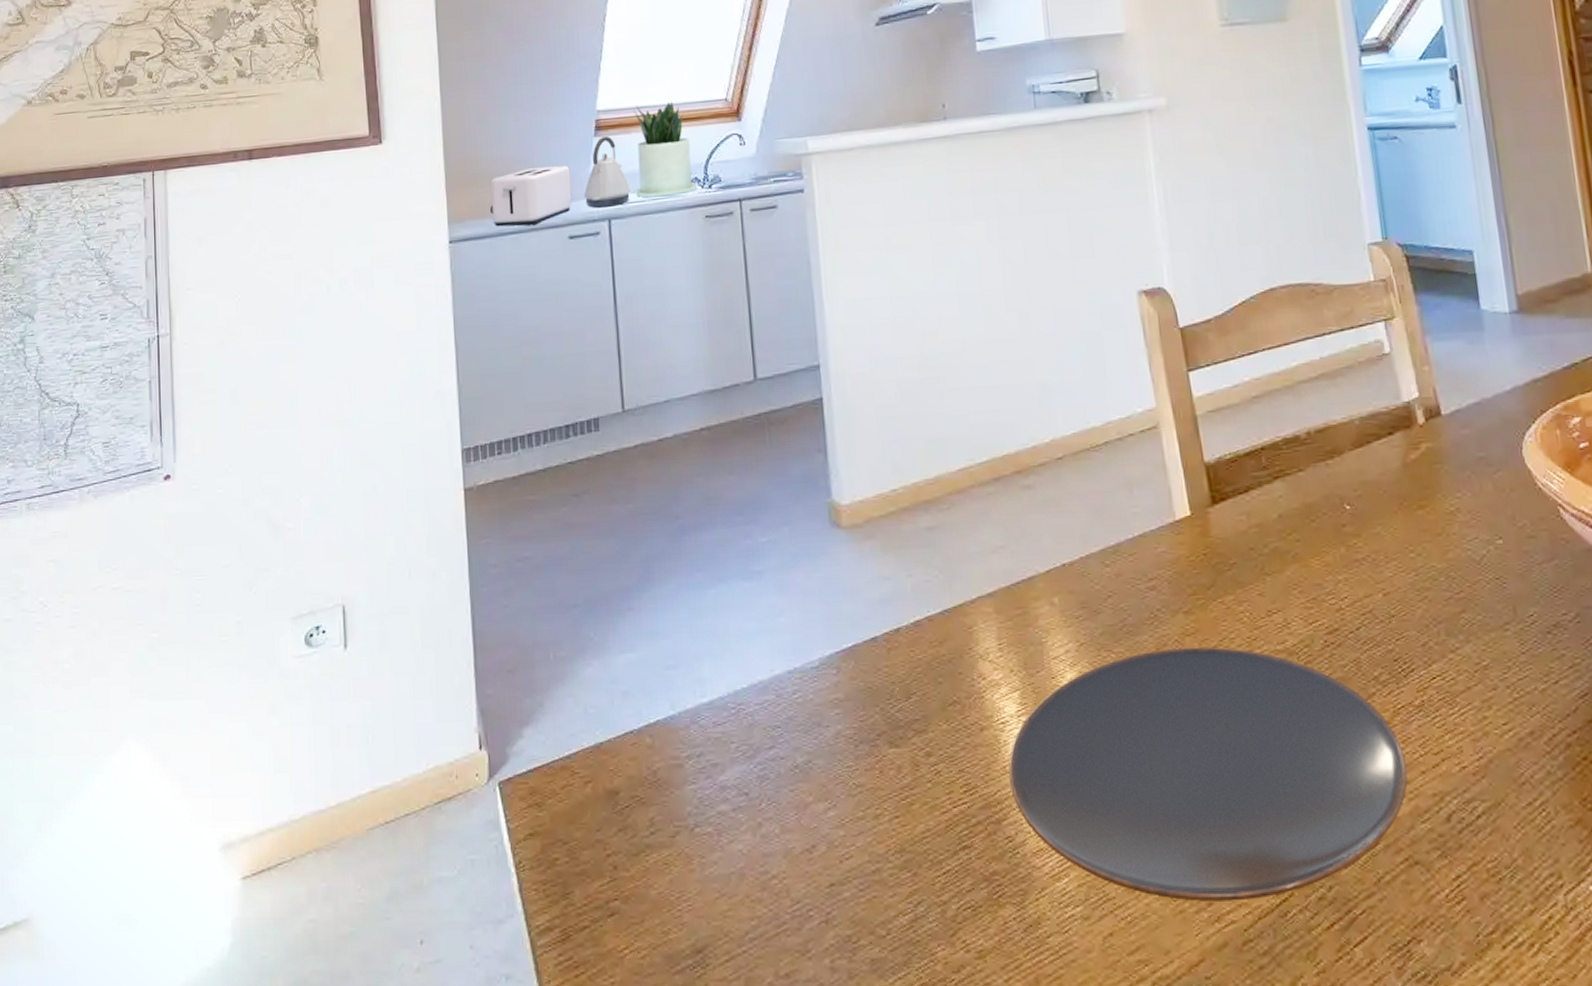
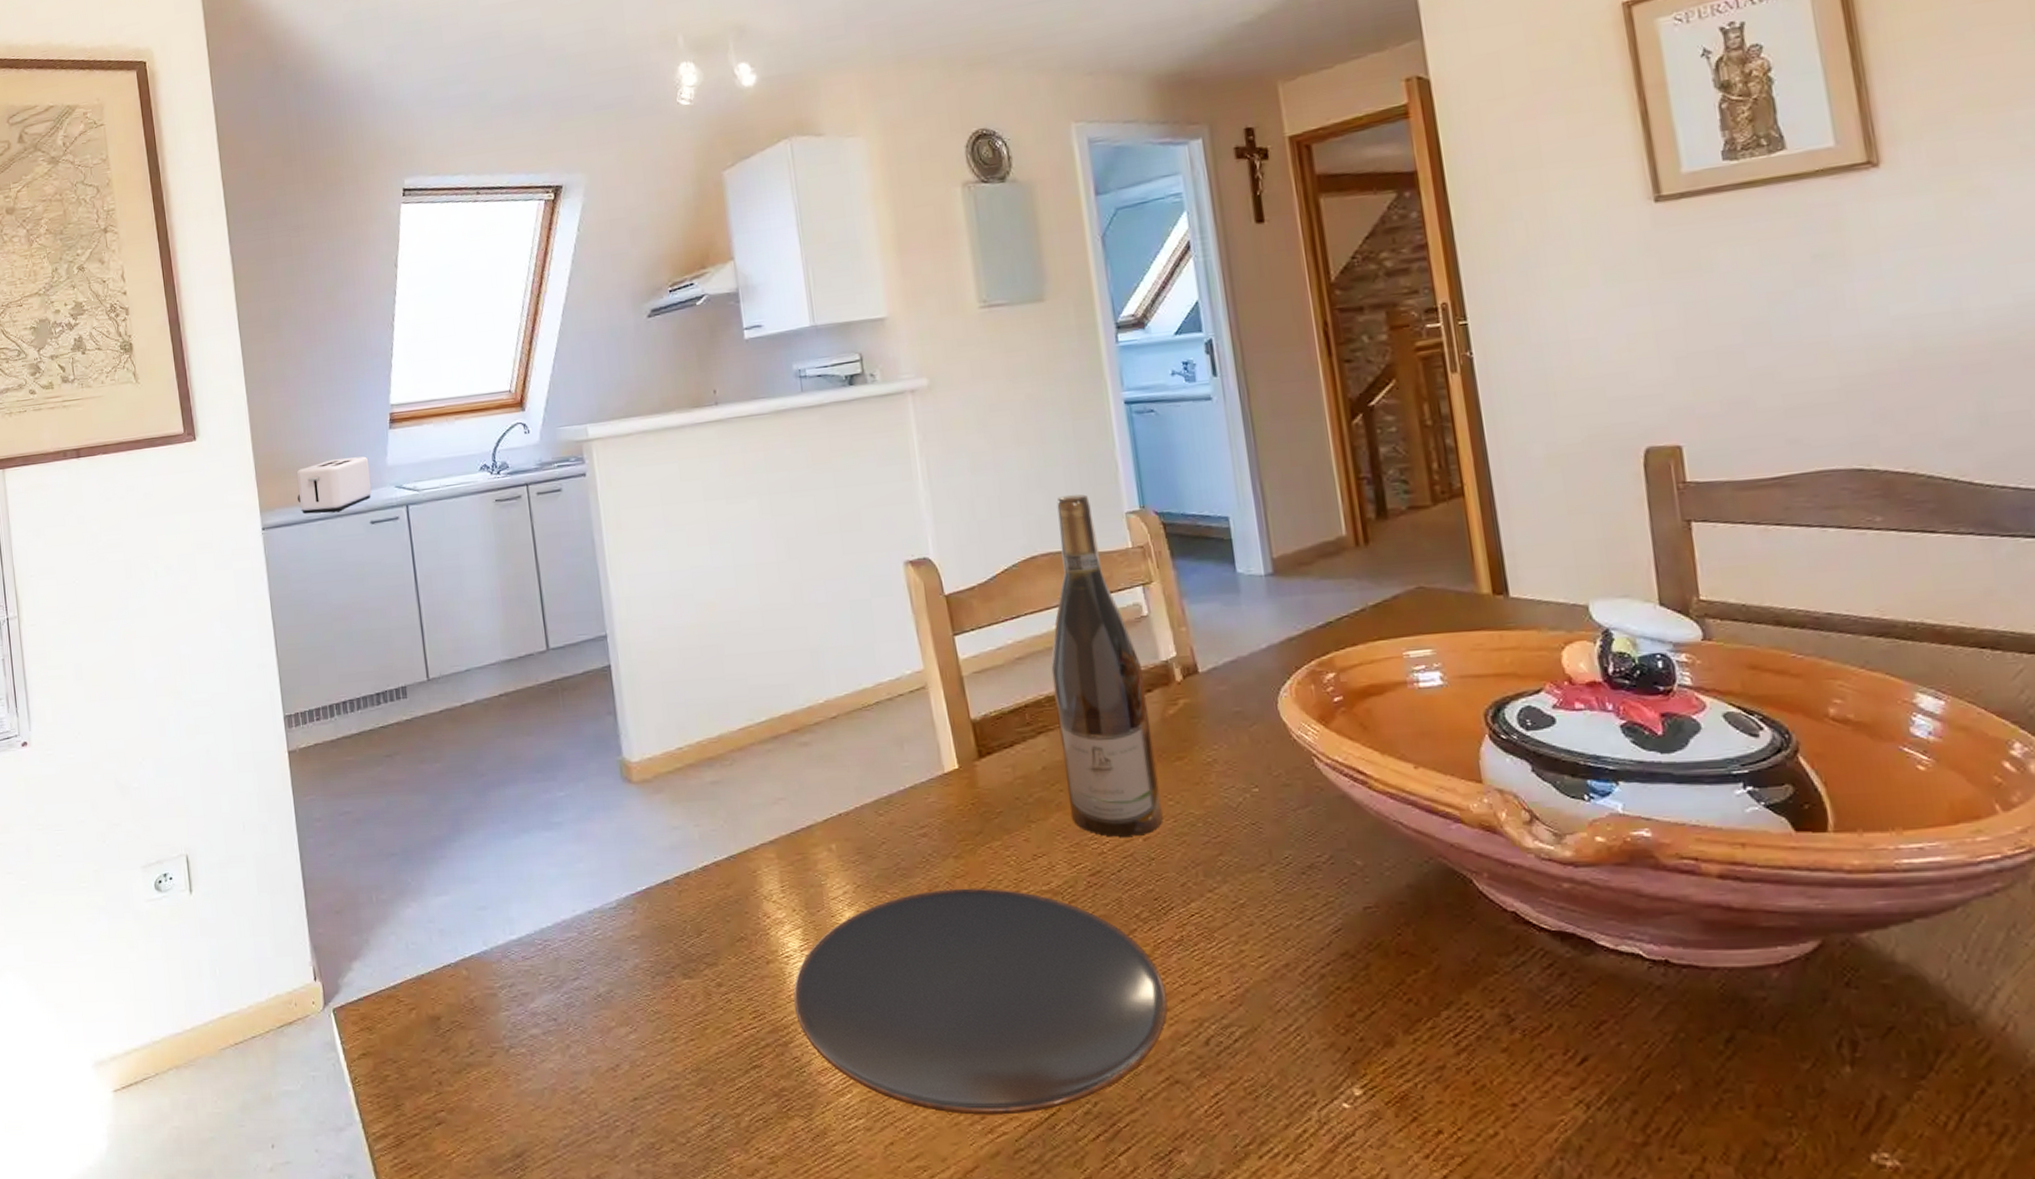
kettle: present [583,136,631,209] -> none [382,428,426,496]
planter: present [634,101,698,198] -> none [425,394,487,485]
wine bottle: none [1288,223,1404,592] -> present [1050,494,1163,837]

